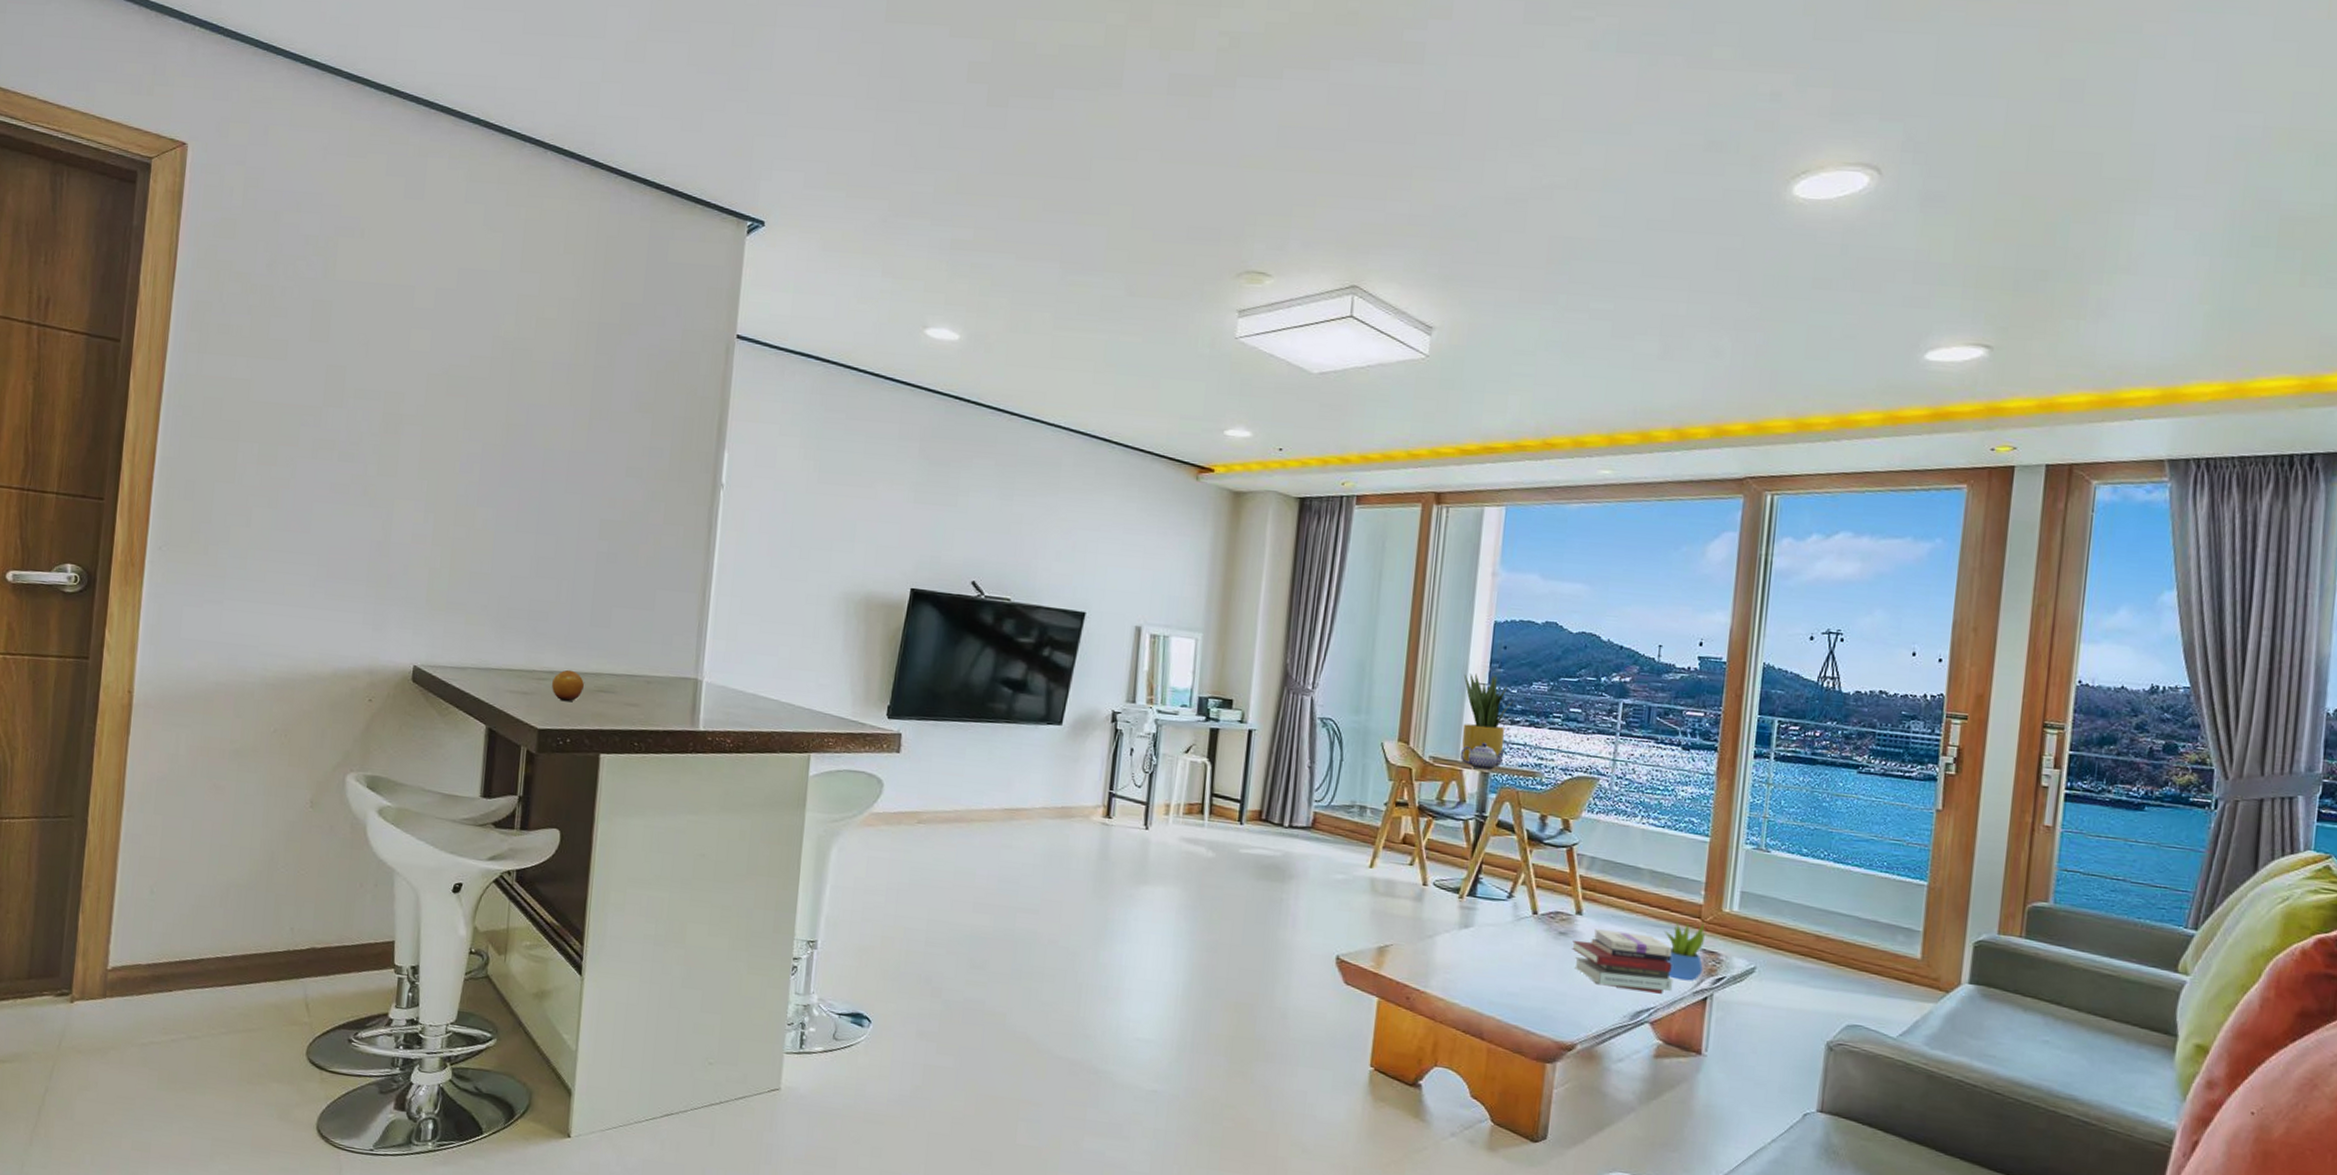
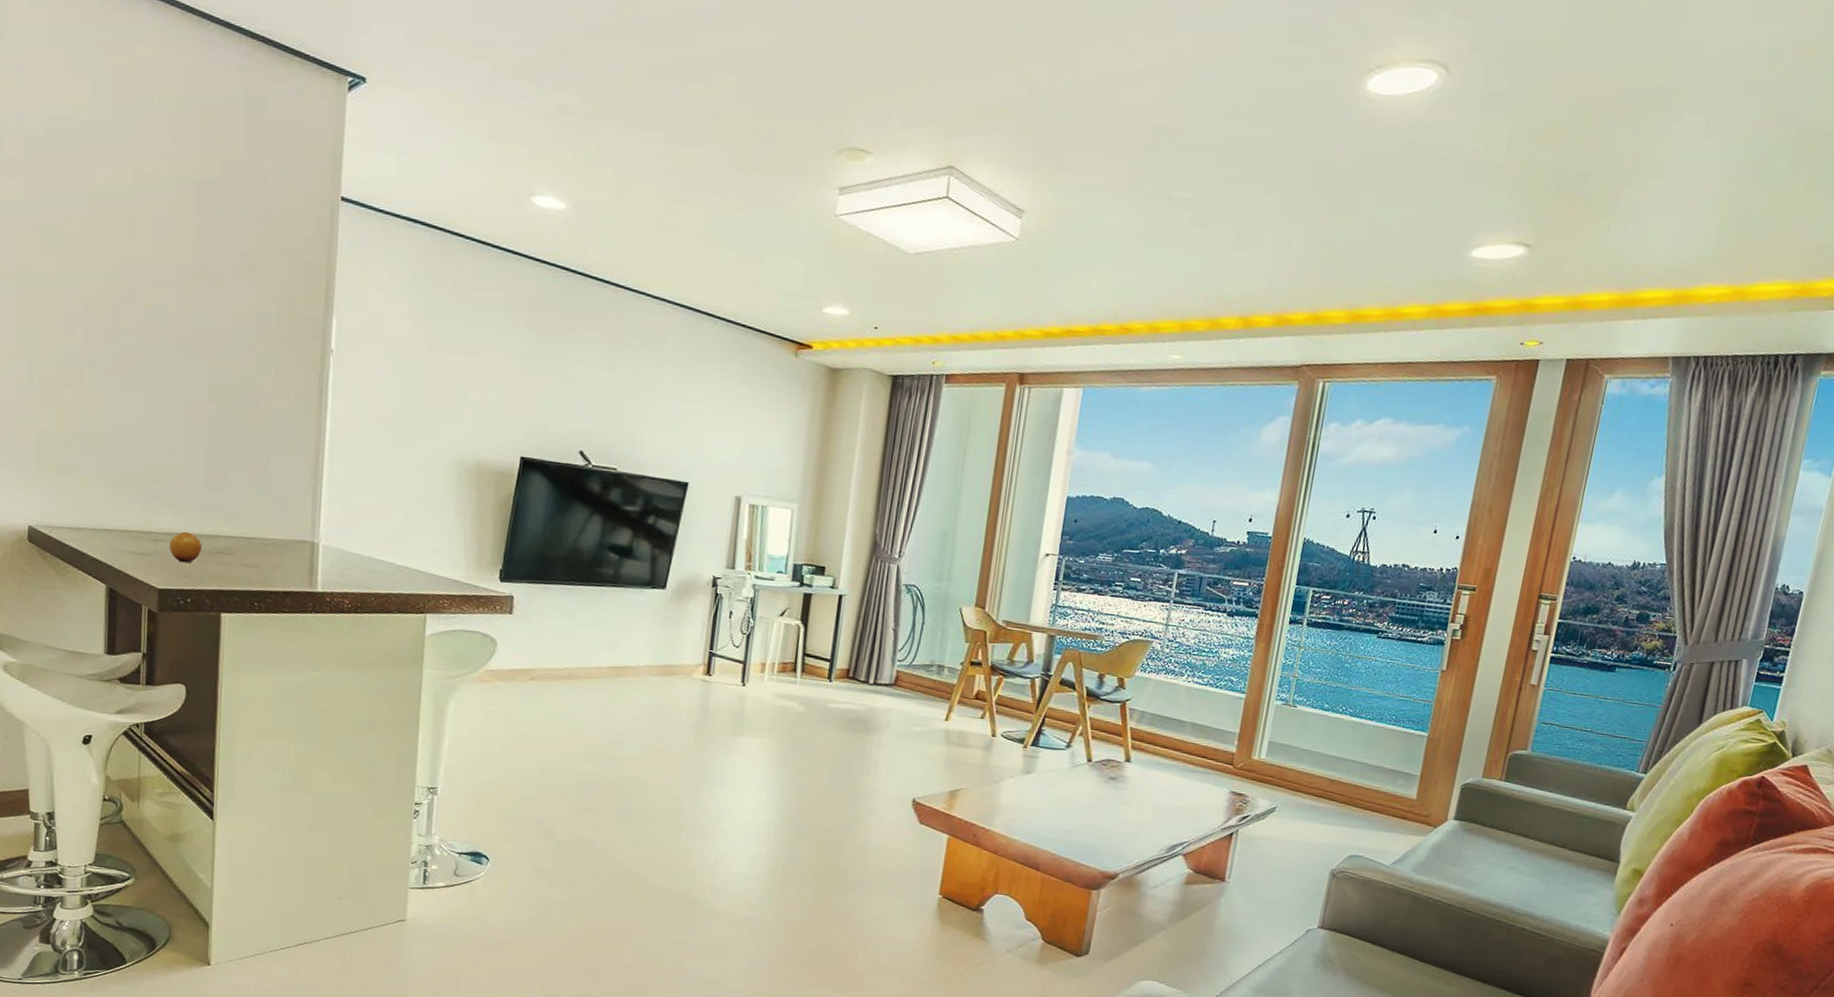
teapot: present [1459,741,1506,771] -> none [1030,607,1072,634]
planter: present [1461,673,1515,762] -> none [1031,544,1082,626]
books: present [1572,929,1674,994] -> none [1120,774,1206,830]
succulent plant: present [1665,922,1706,981] -> none [1200,768,1236,819]

